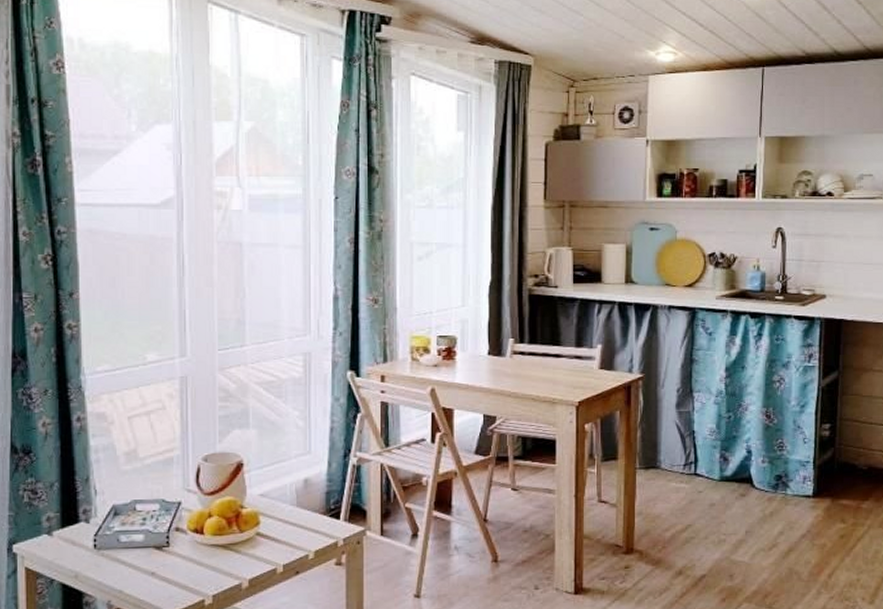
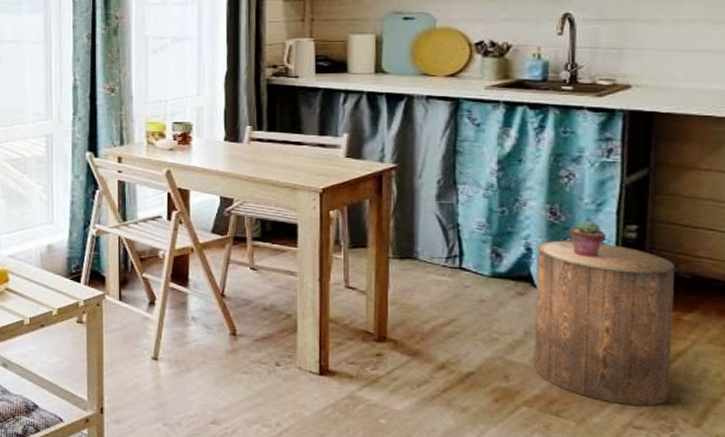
stool: none [753,441,857,591] -> present [534,240,675,407]
potted succulent: none [780,421,808,456] -> present [569,220,607,258]

